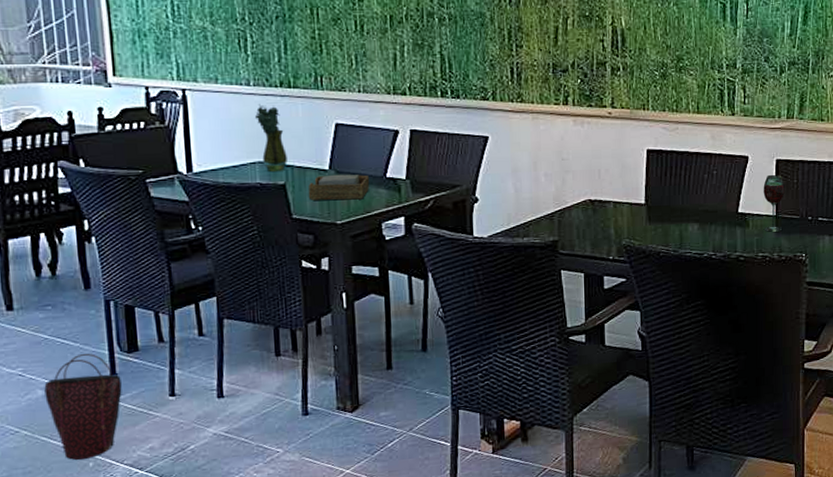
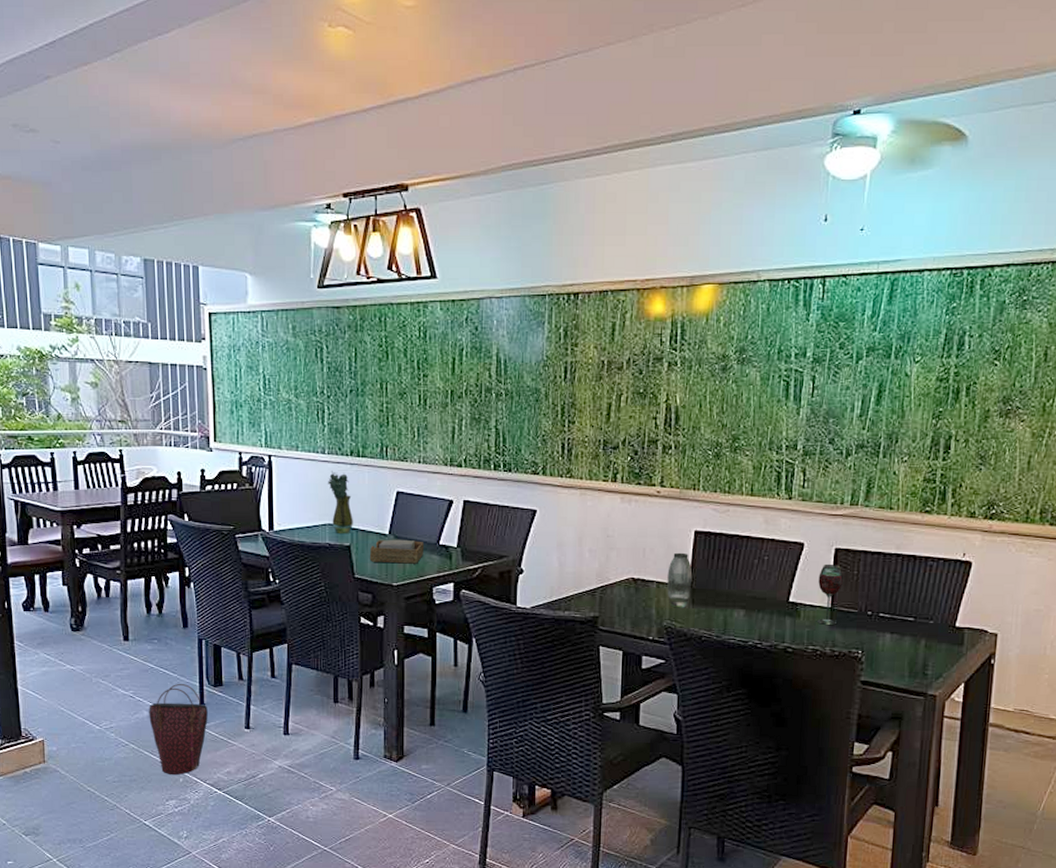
vase: none [623,171,648,226] -> present [667,552,693,608]

